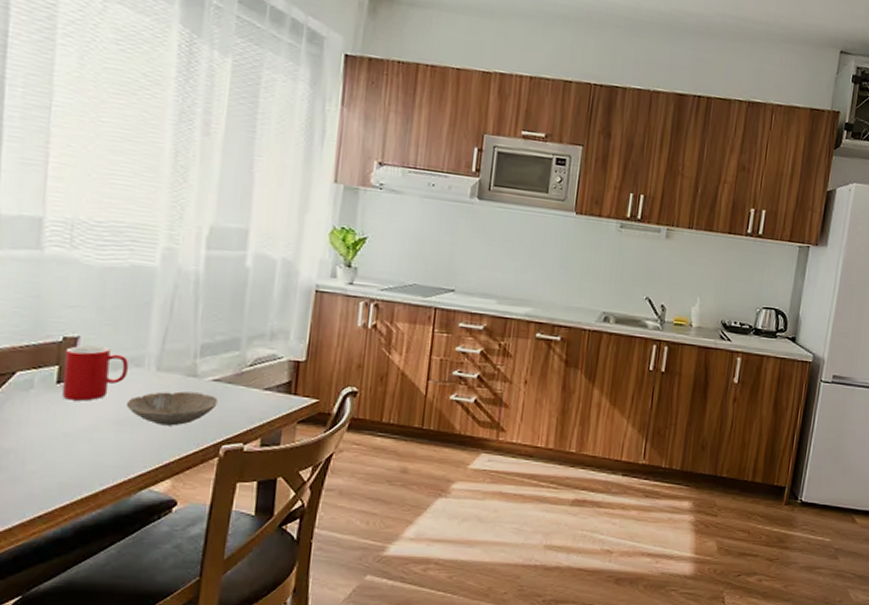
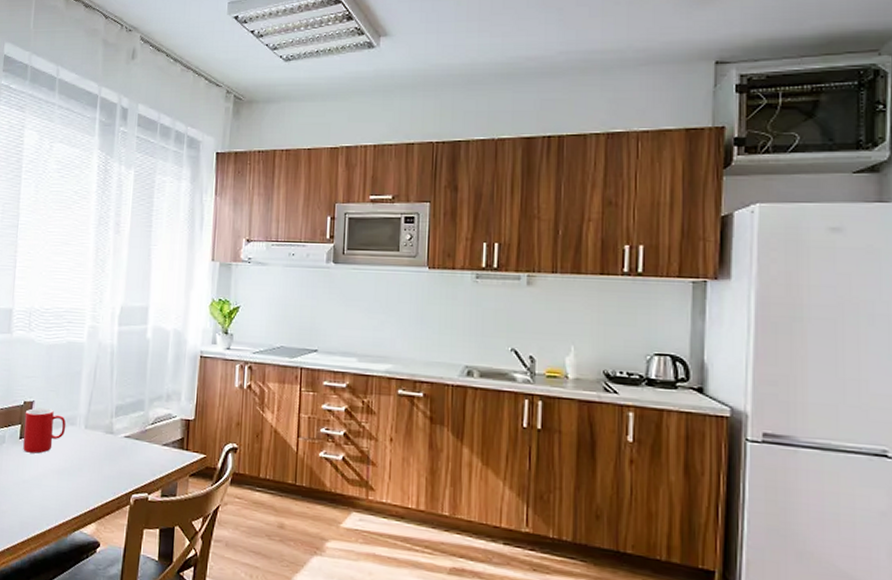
bowl: present [125,391,218,426] -> none [64,446,129,476]

